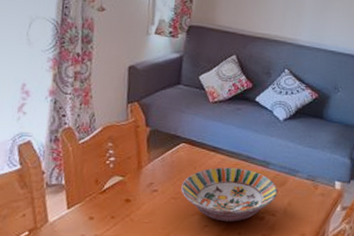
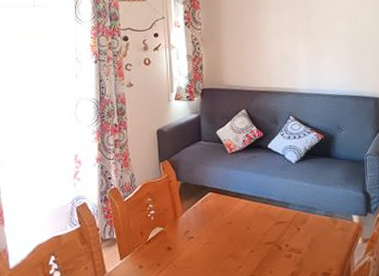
serving bowl: present [181,167,278,222] -> none [213,210,300,262]

